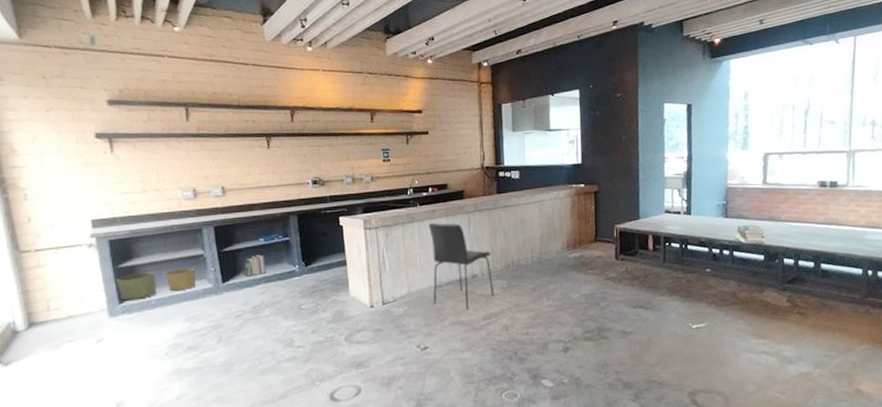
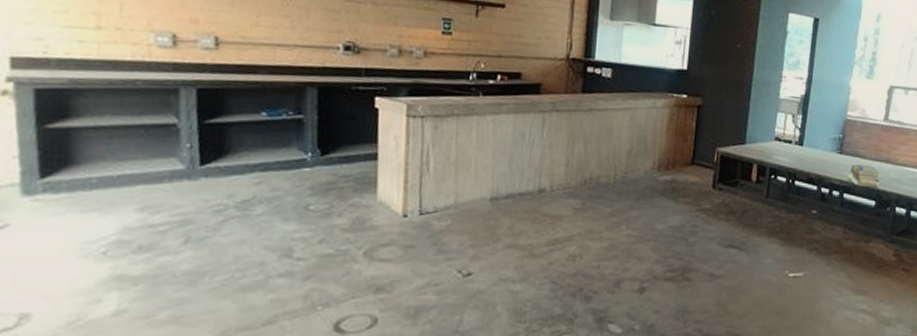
basket: present [115,271,157,301] -> none [38,138,103,176]
basket: present [164,266,196,292] -> none [114,138,164,170]
books: present [243,255,266,276] -> none [232,133,266,160]
chair: present [428,222,495,311] -> none [485,118,566,232]

